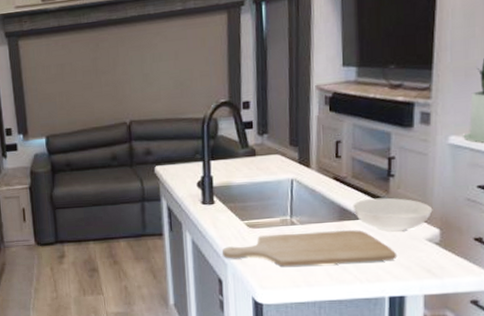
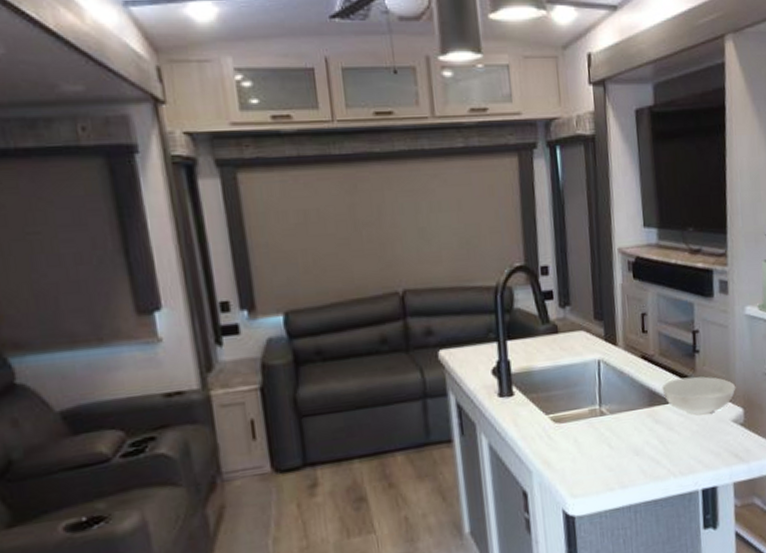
chopping board: present [221,230,398,267] -> none [525,415,707,467]

